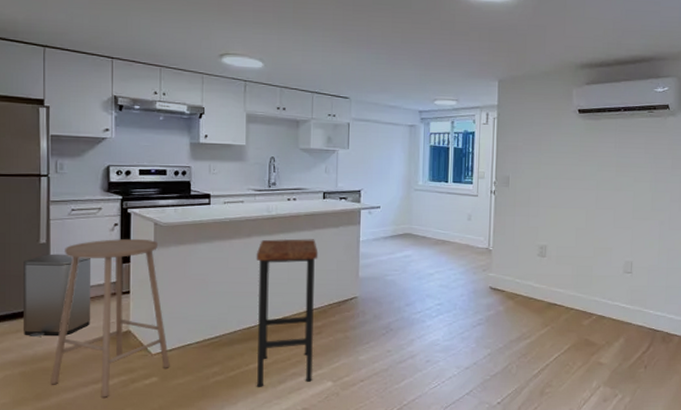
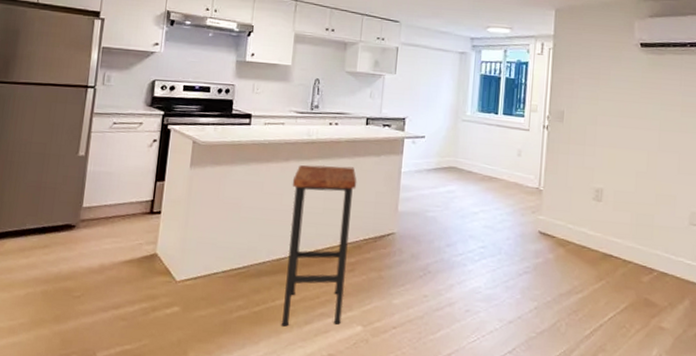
pedal bin: present [24,254,92,338] -> none [51,167,127,255]
stool: present [50,238,170,398] -> none [71,155,195,325]

